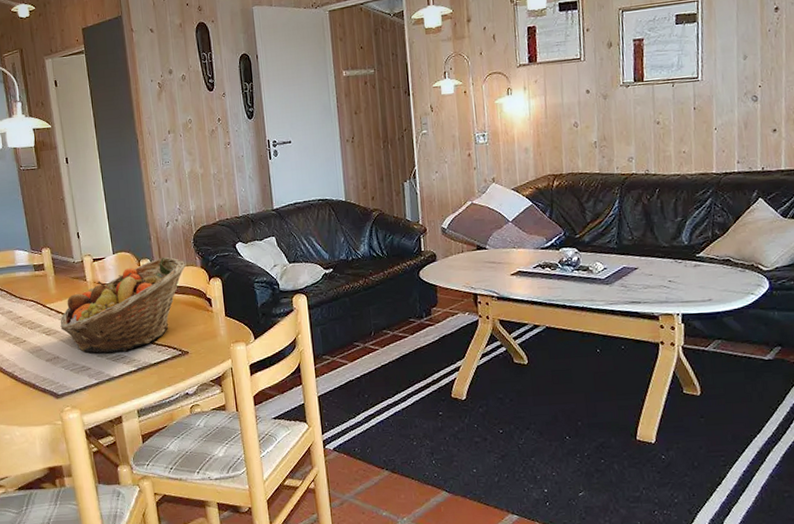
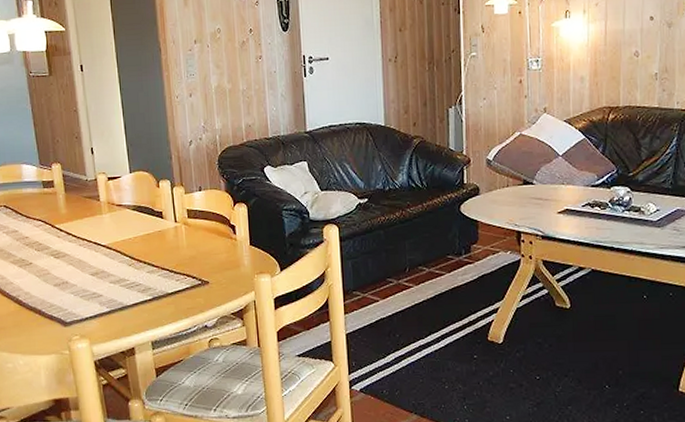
fruit basket: present [60,256,186,353] -> none [70,178,210,279]

